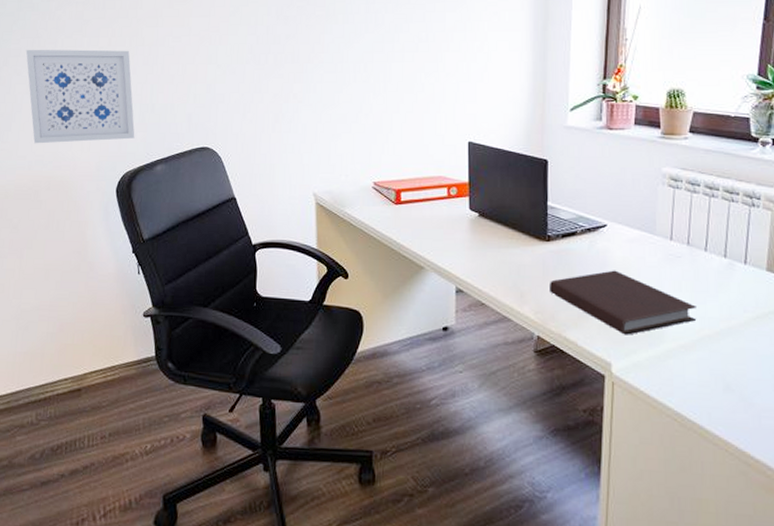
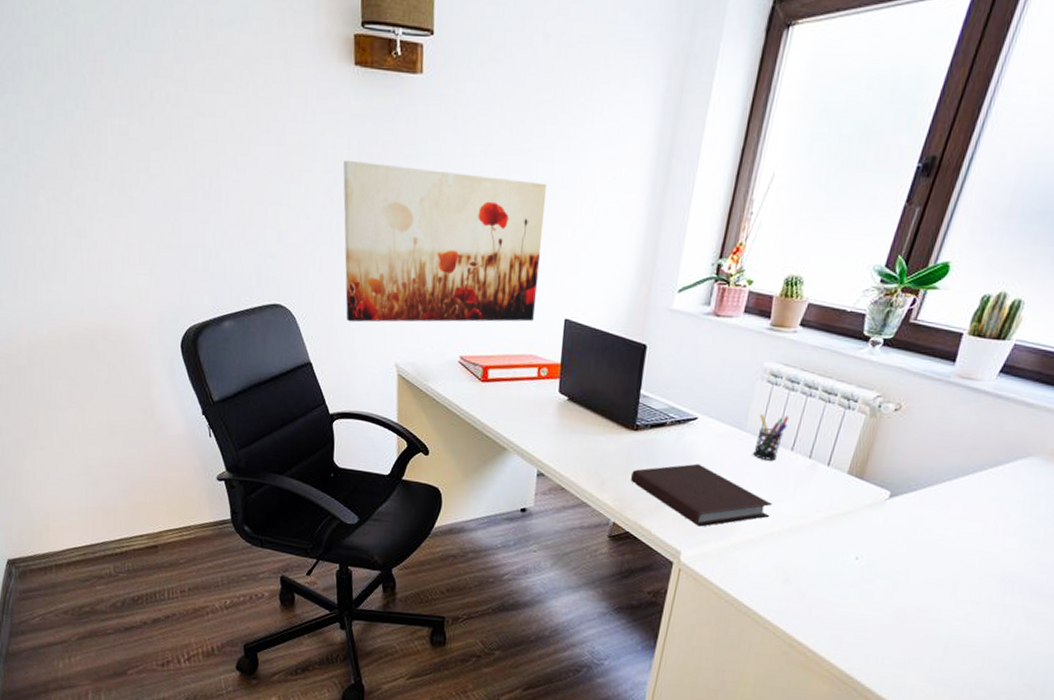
wall art: present [25,49,135,144] -> none [63,170,198,289]
wall art: none [263,23,442,158] -> present [342,160,548,323]
pen holder: none [666,216,696,262] -> present [753,413,789,461]

